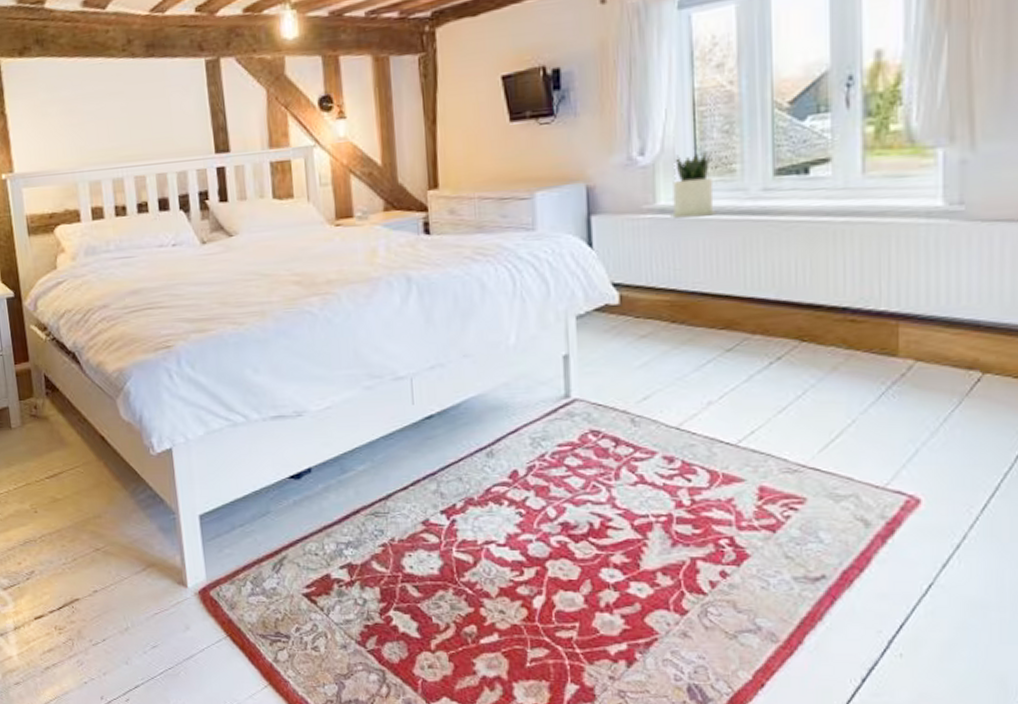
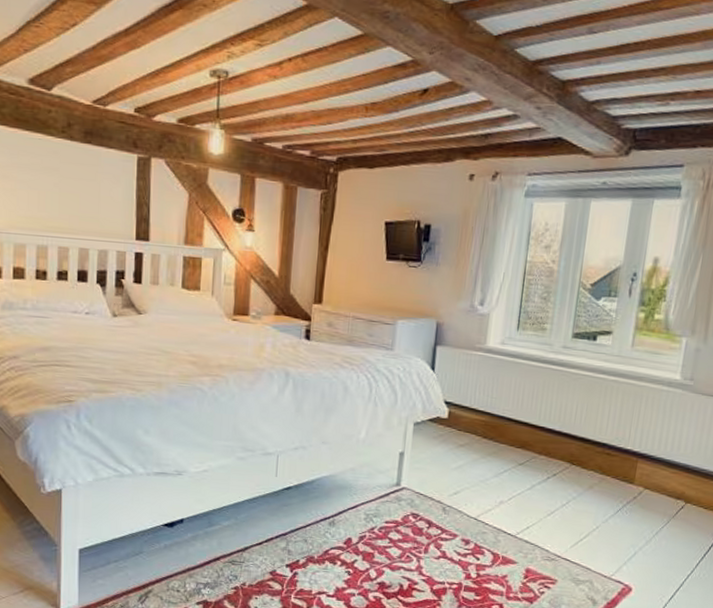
planter: present [670,152,718,219] -> none [495,310,531,361]

